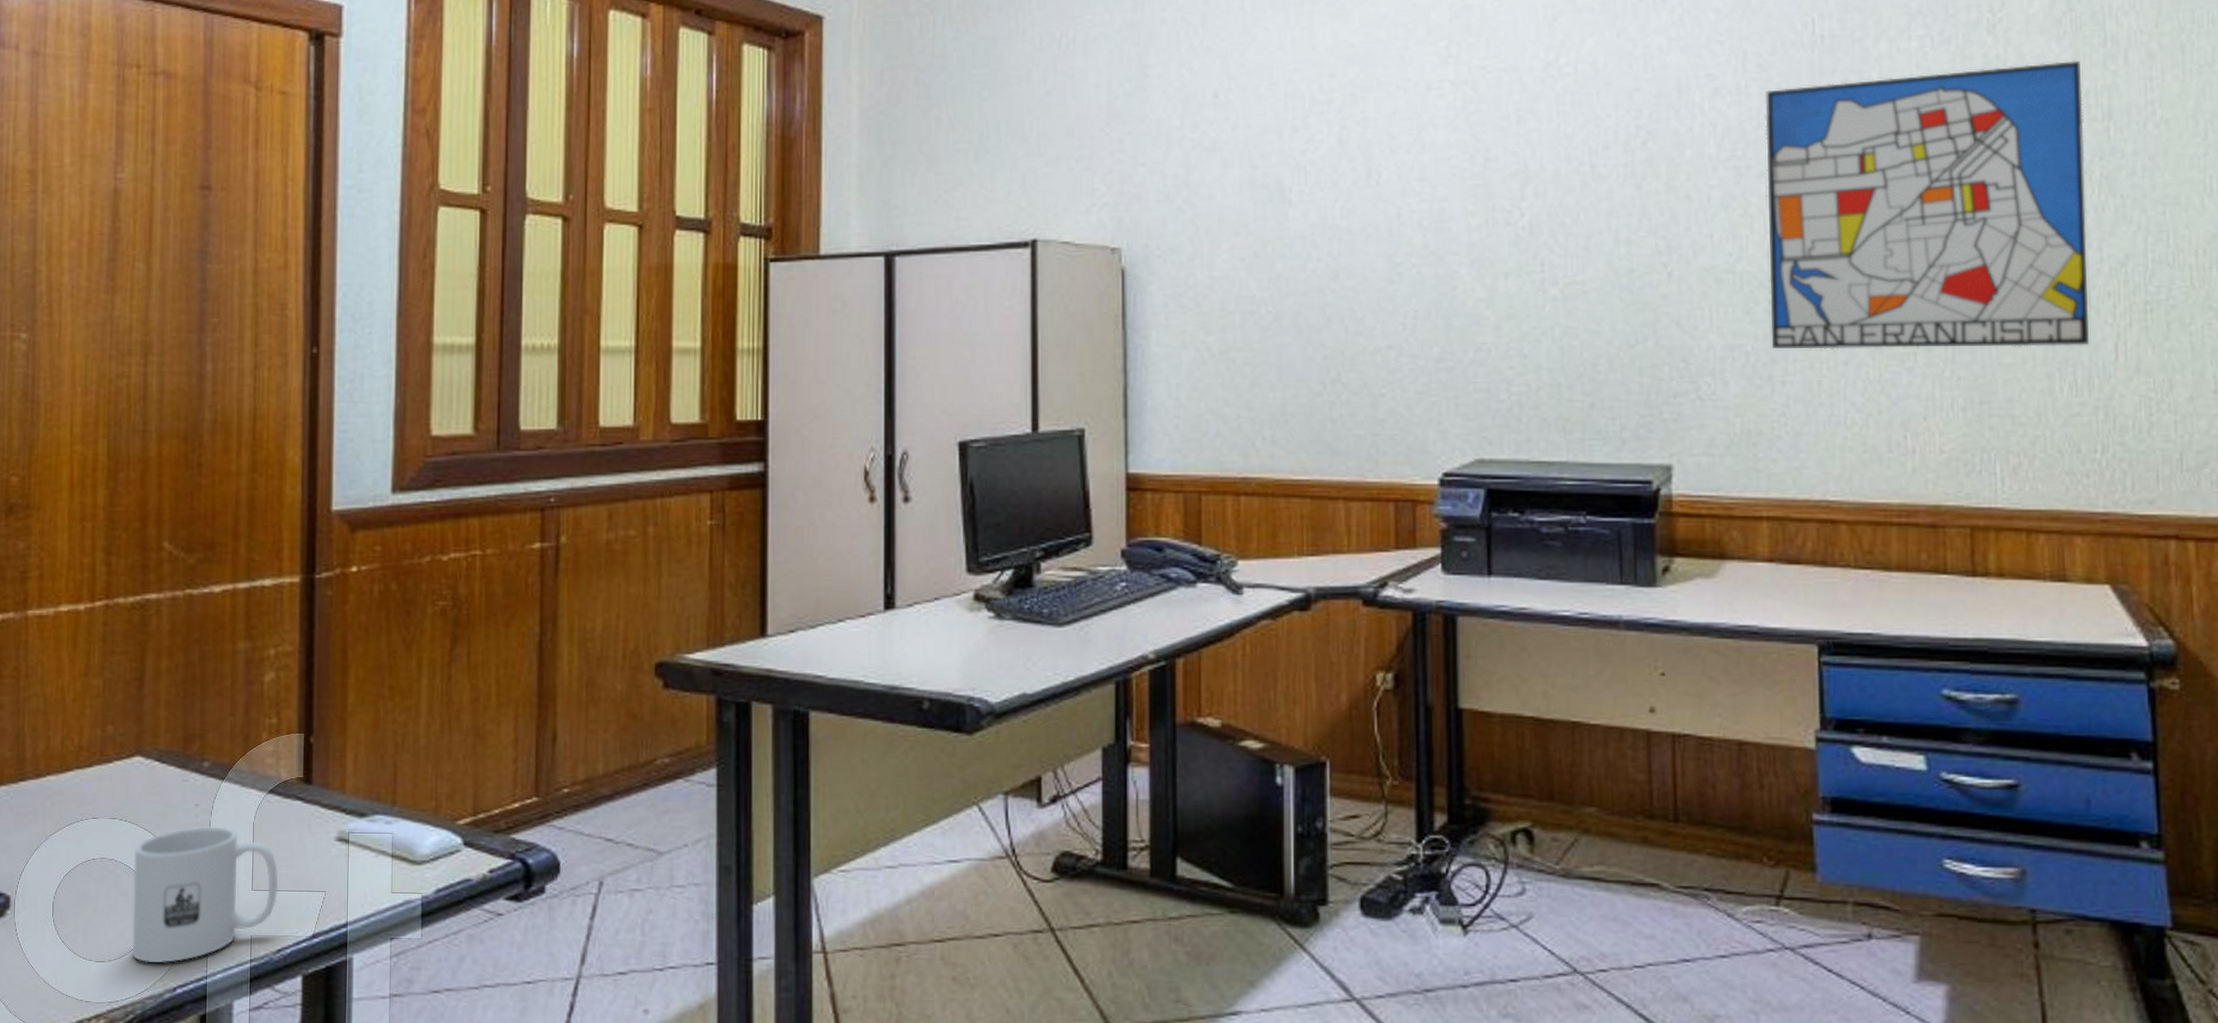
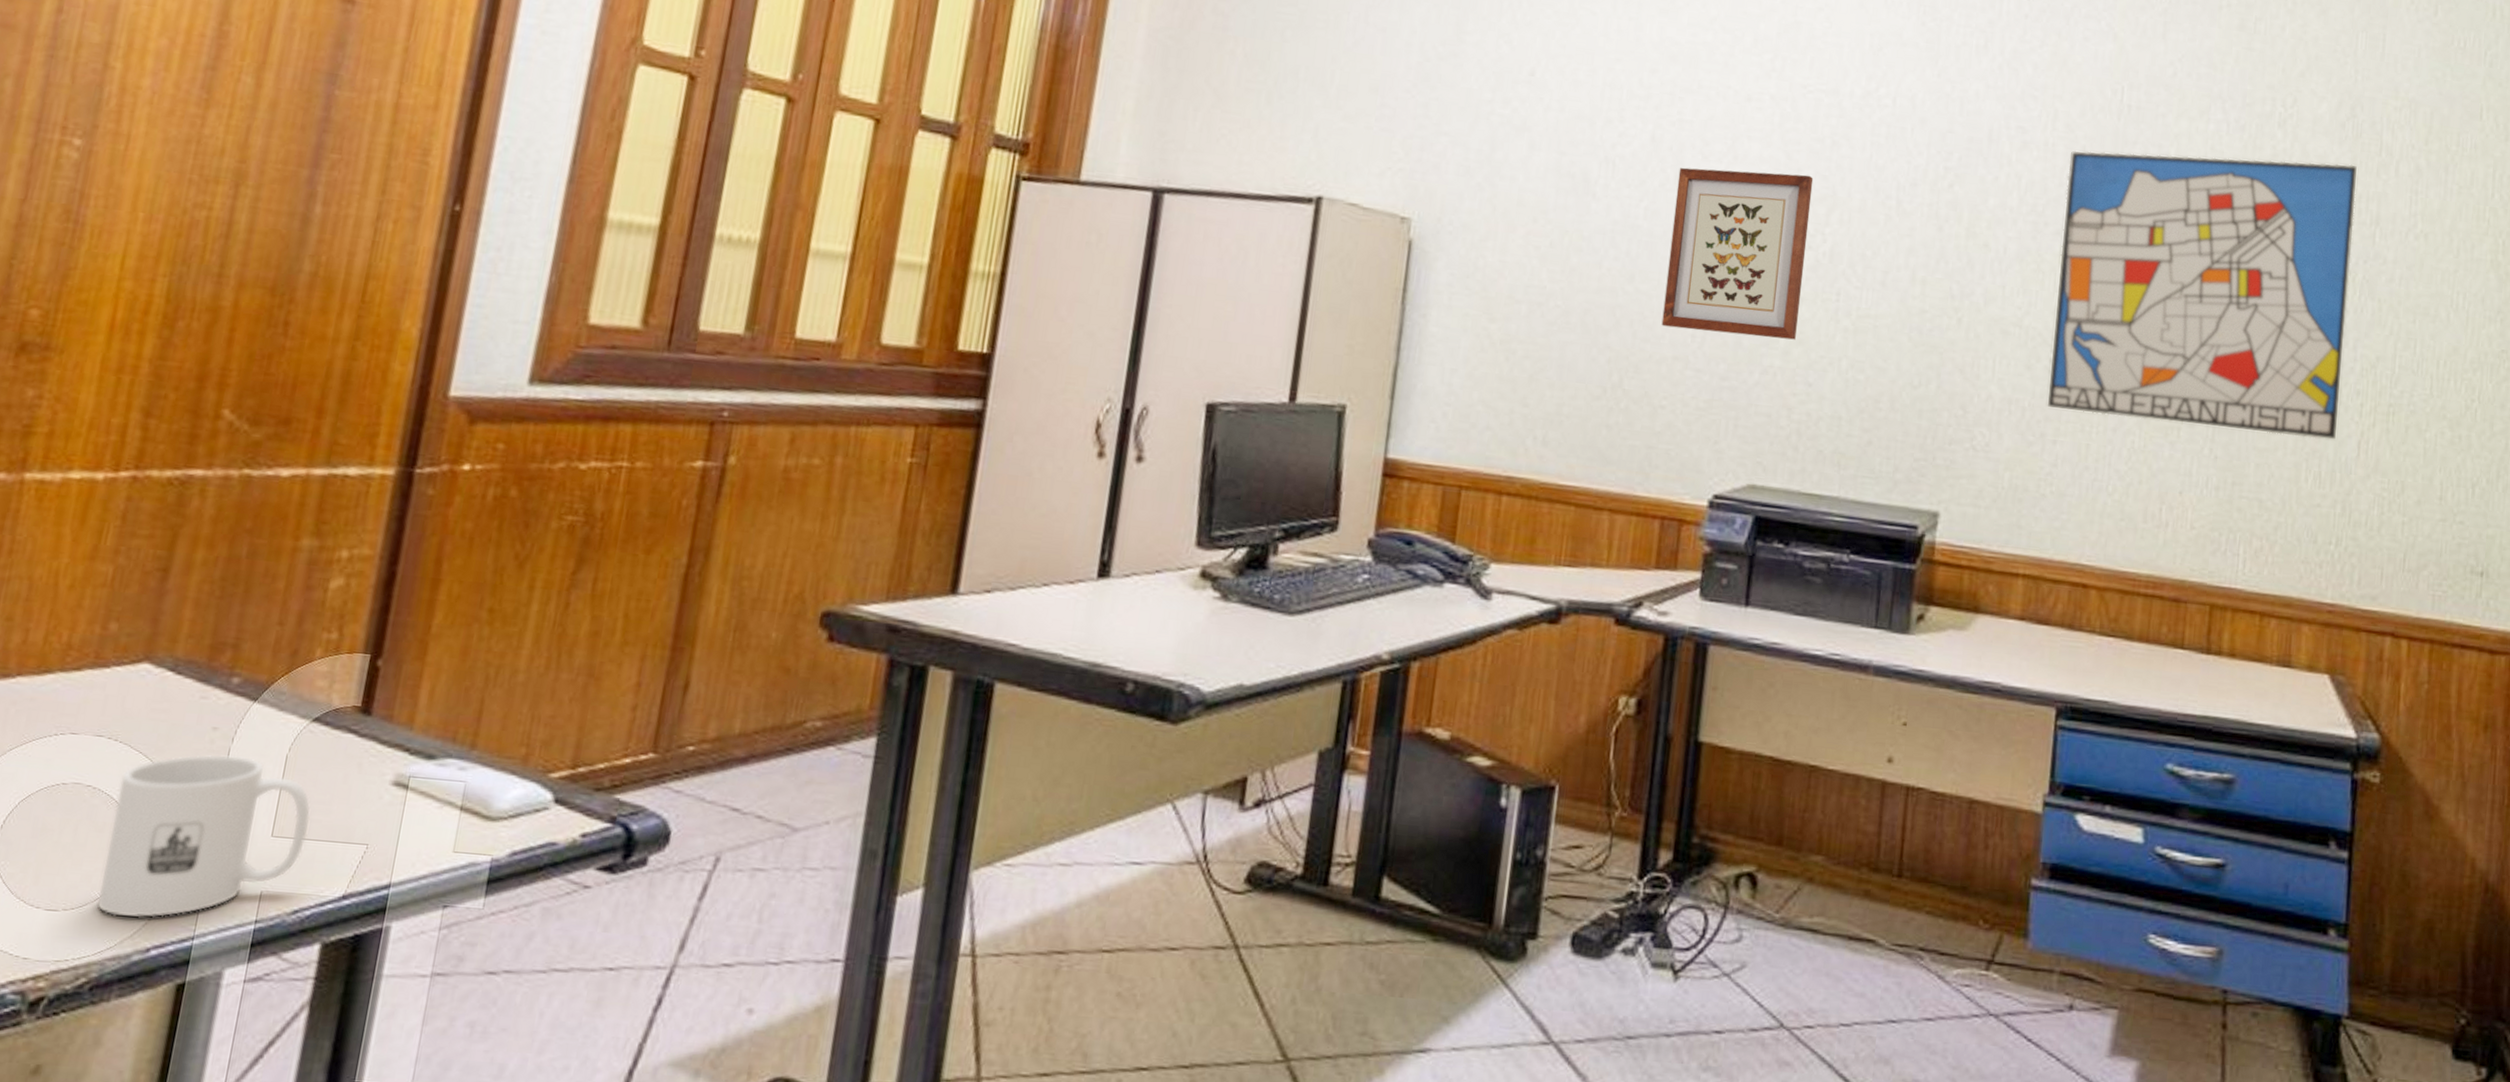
wall art: none [1369,153,1506,318] -> present [1661,167,1814,340]

